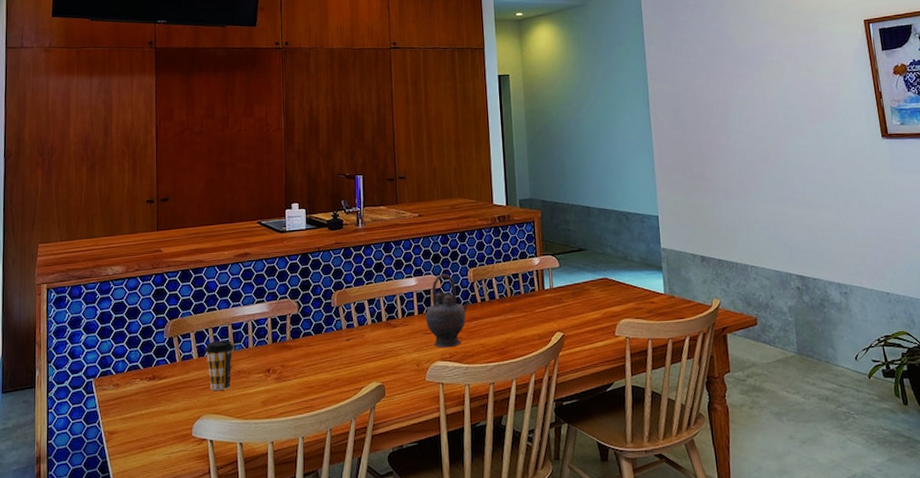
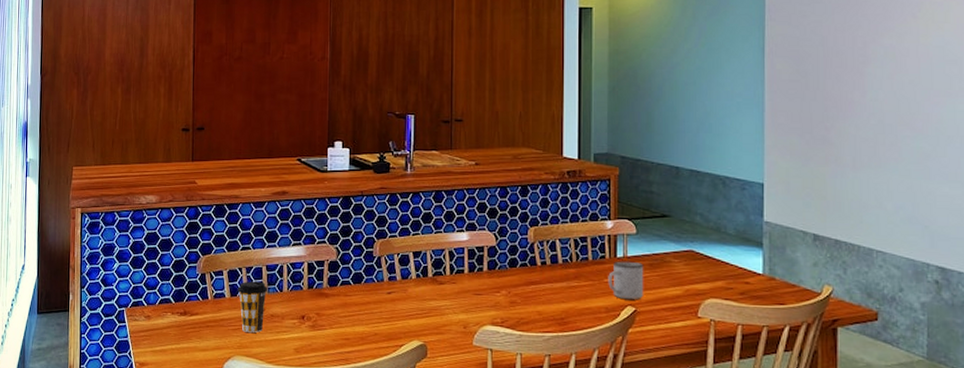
teapot: present [425,274,471,348] -> none [476,230,529,312]
mug: none [538,291,569,326] -> present [608,261,644,299]

